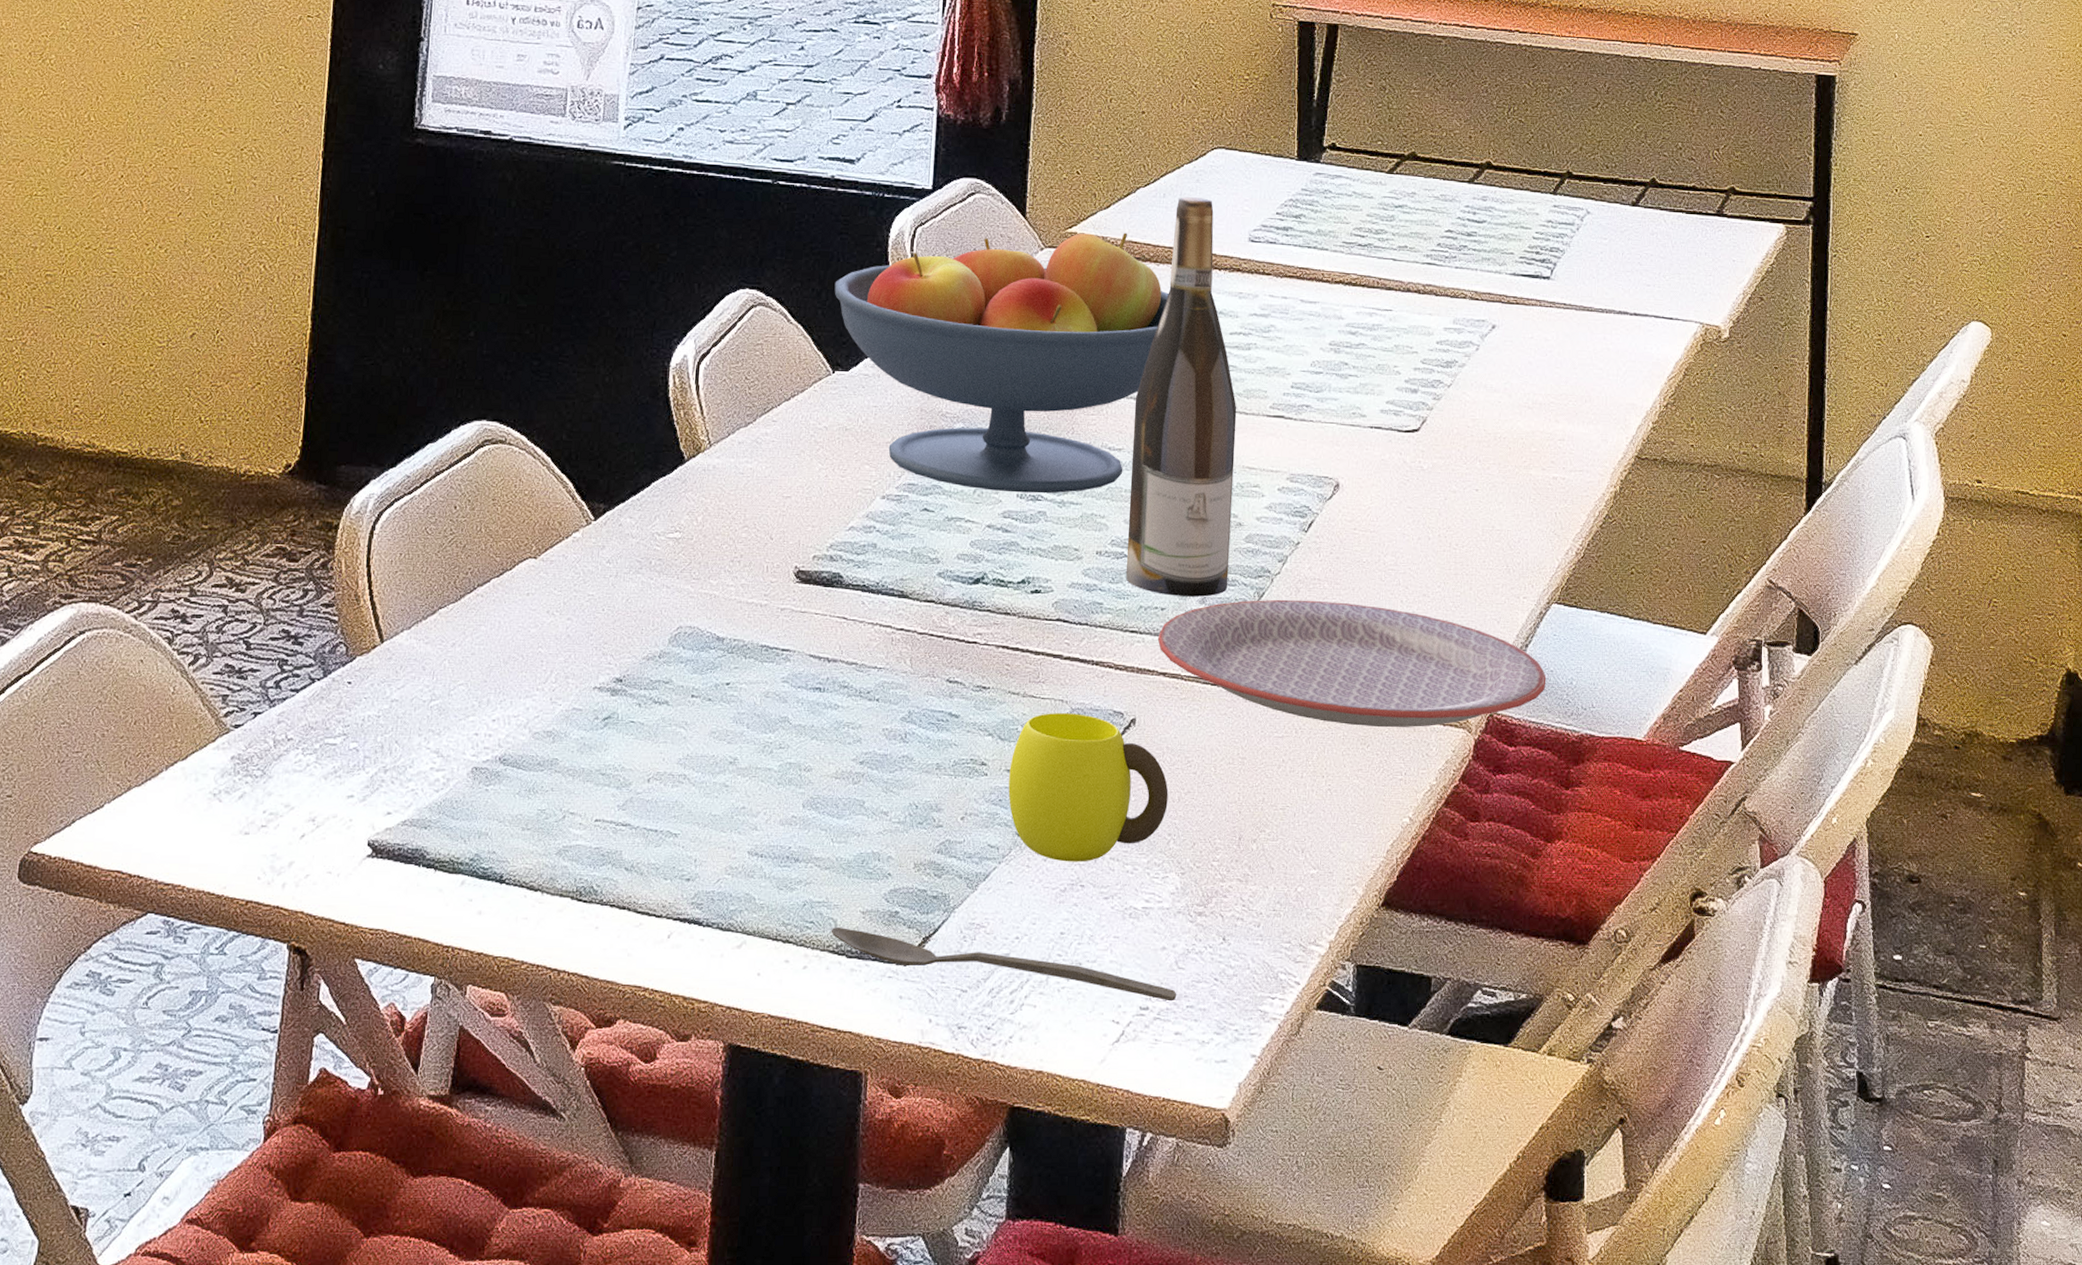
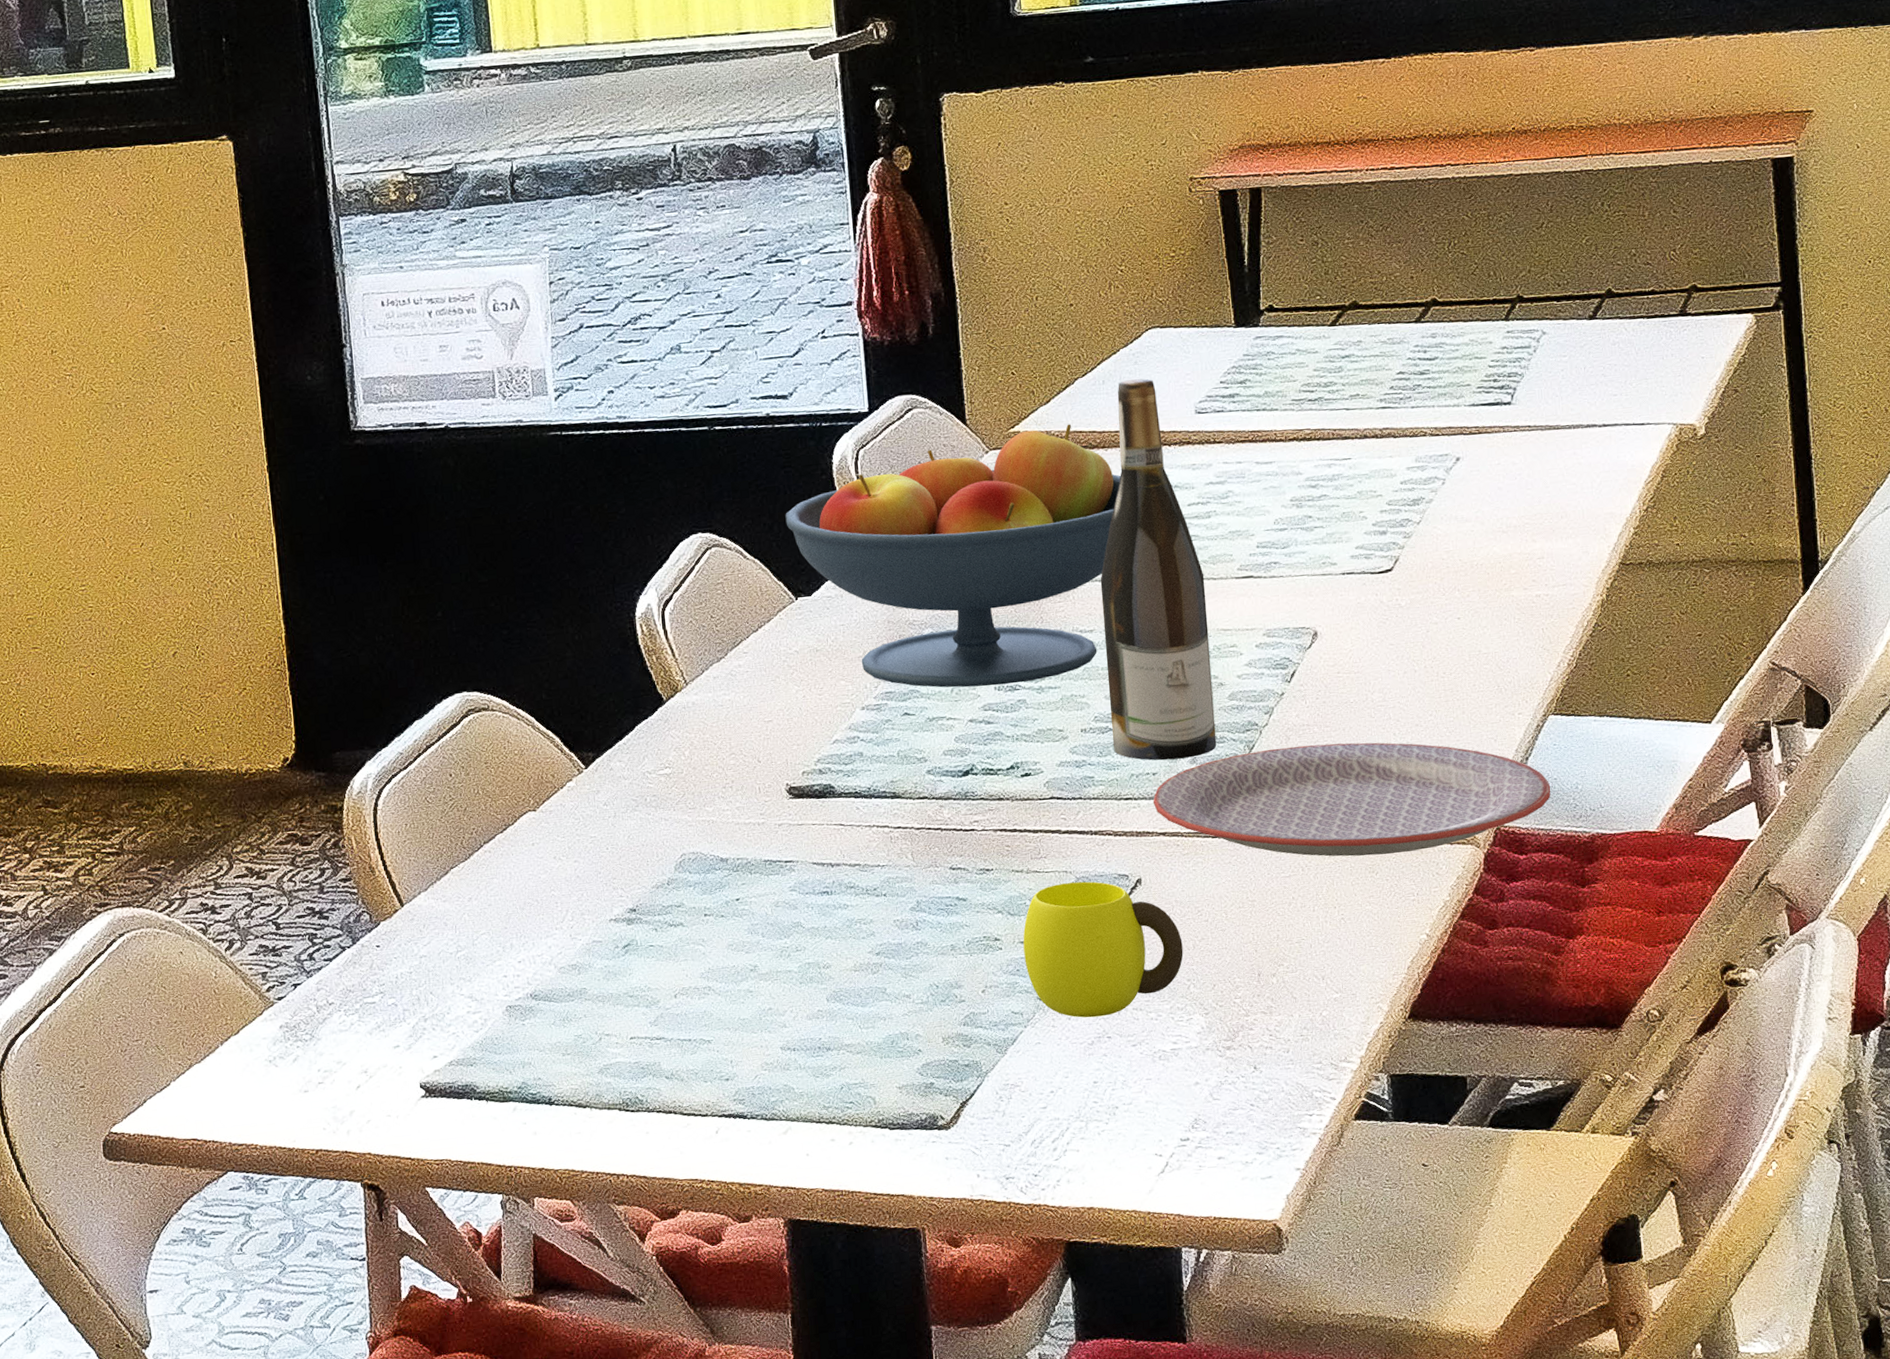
spoon: present [831,927,1177,1002] -> none [871,1103,1216,1131]

